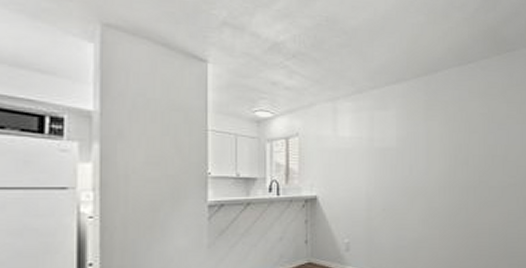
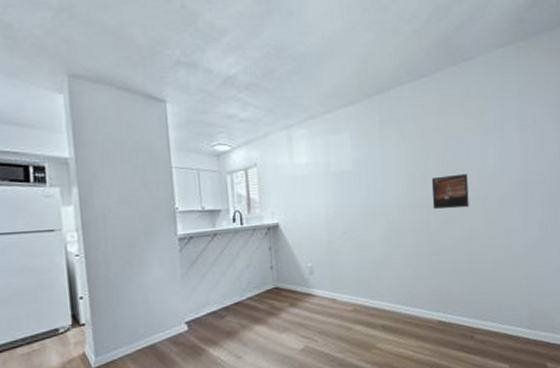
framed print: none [472,159,507,193] -> present [431,173,469,209]

